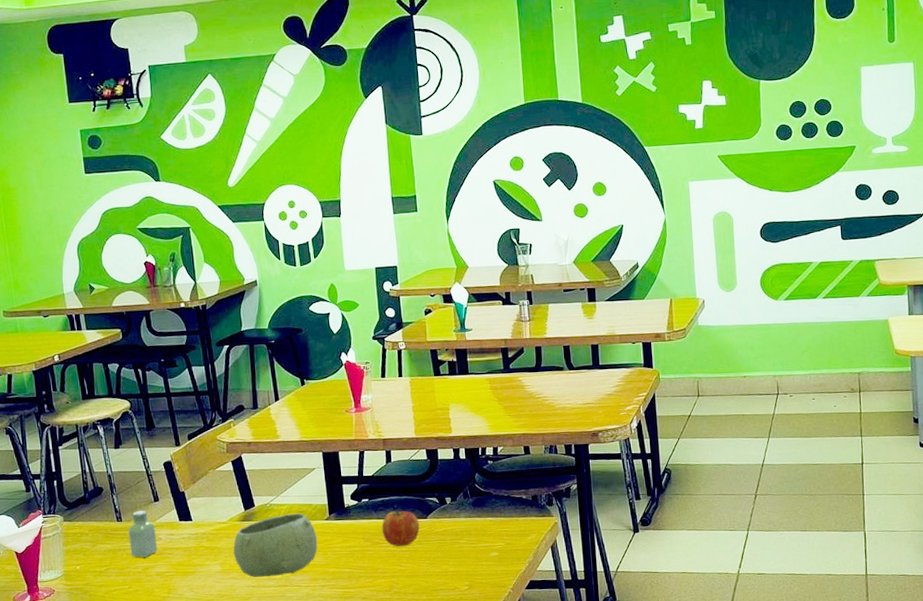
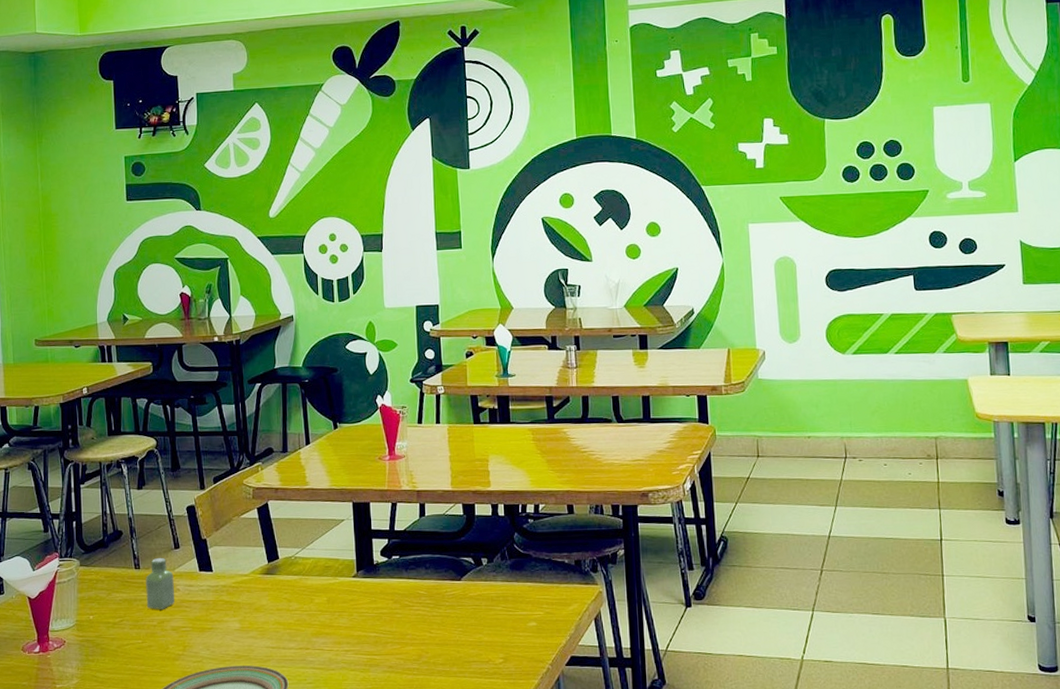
bowl: present [233,513,318,578] -> none [254,568,344,638]
fruit: present [381,510,420,547] -> none [412,569,453,611]

